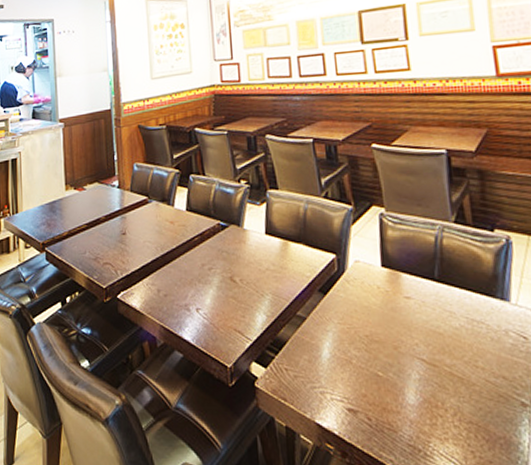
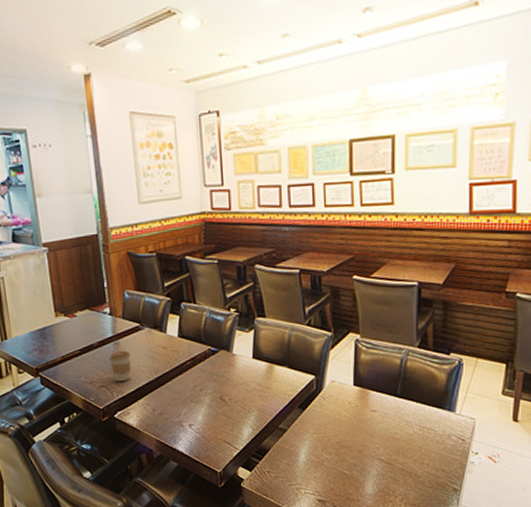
coffee cup: none [115,224,137,259] -> present [109,350,132,382]

